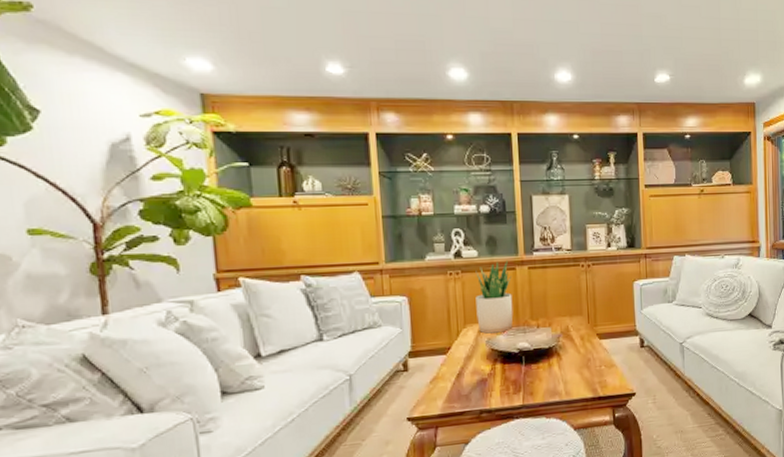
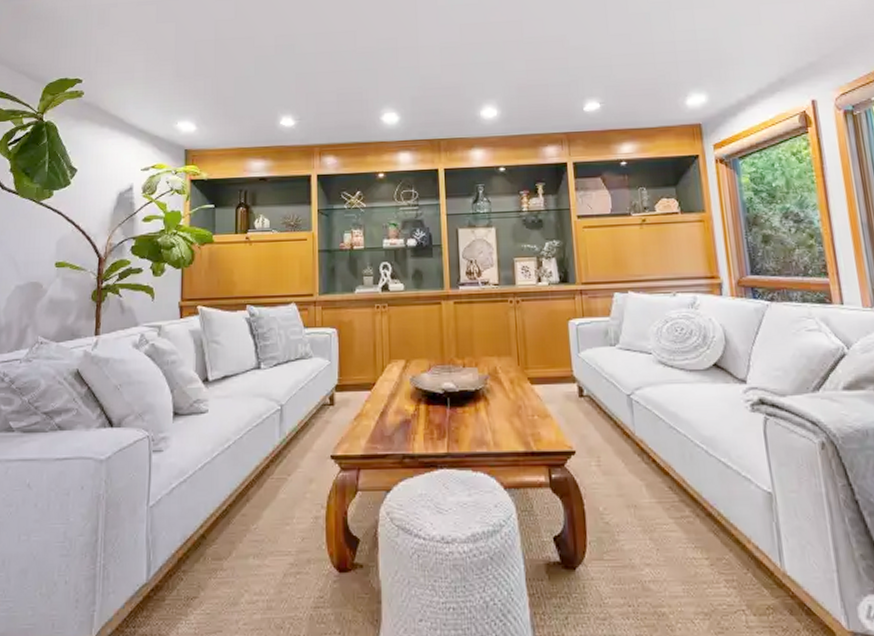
planter: present [475,260,513,334] -> none [401,294,438,371]

